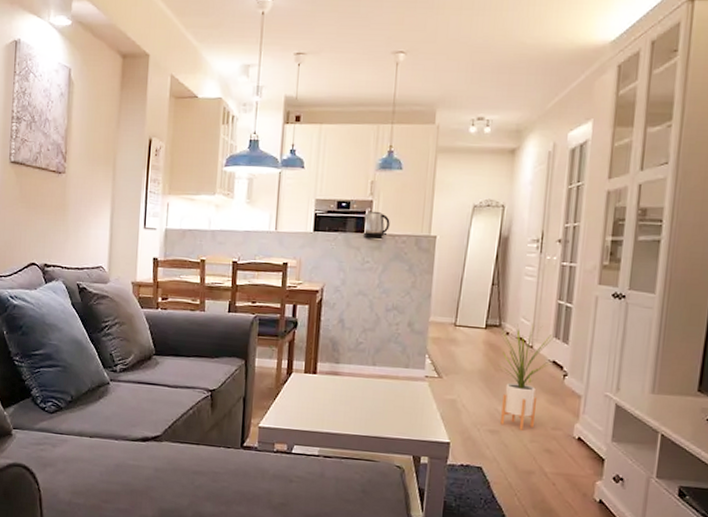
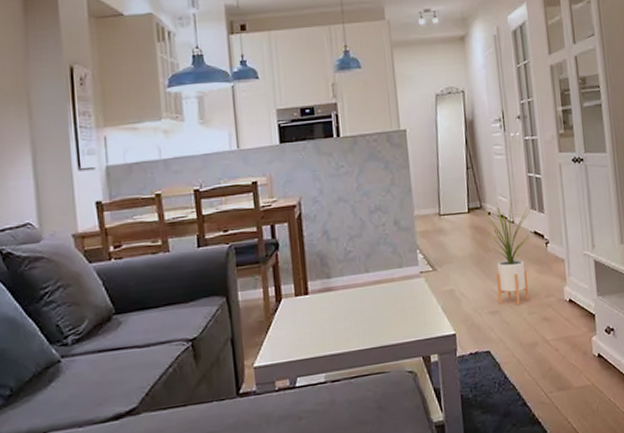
kettle: present [364,210,390,240] -> none [330,113,359,143]

